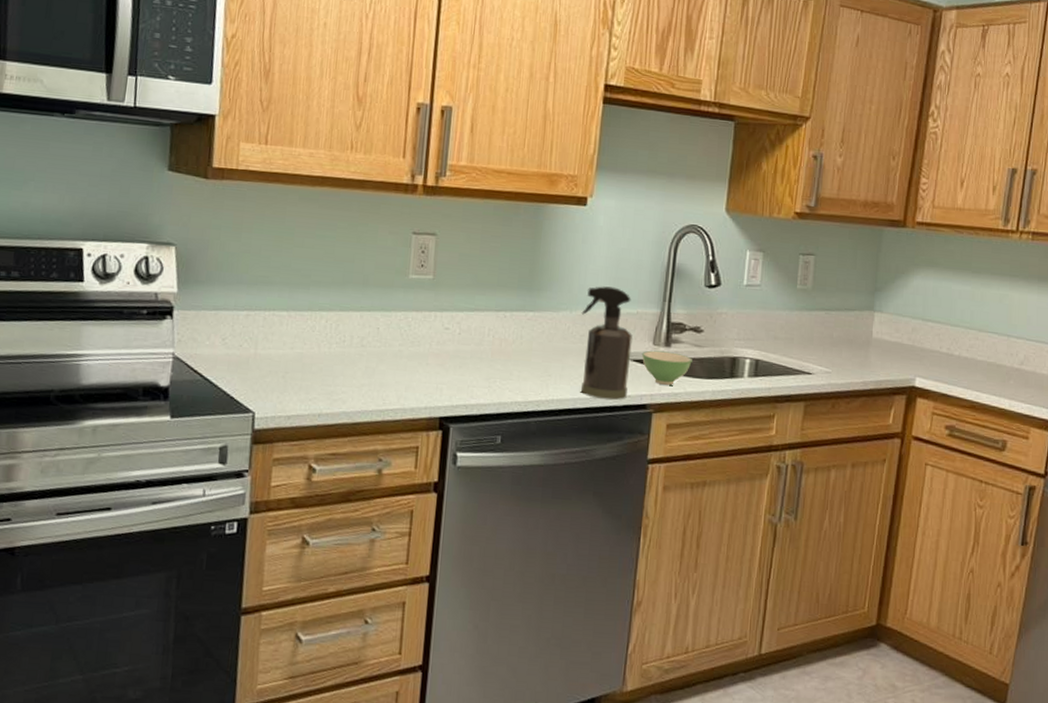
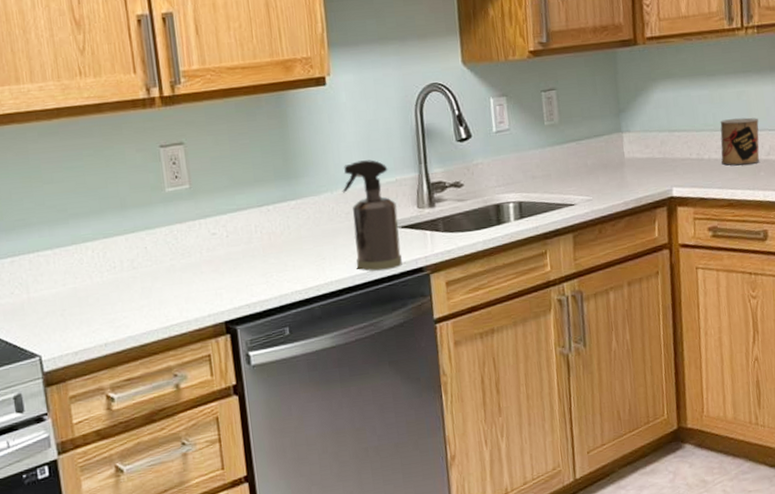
bowl: present [641,350,693,385] -> none [408,211,460,245]
tin can: none [971,319,1017,371] -> present [720,117,760,166]

